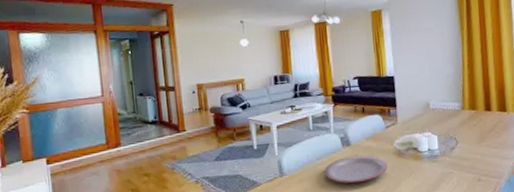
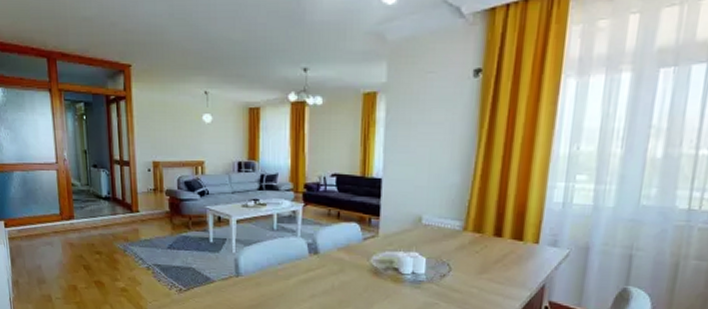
plate: present [324,155,388,184] -> none [285,266,360,298]

